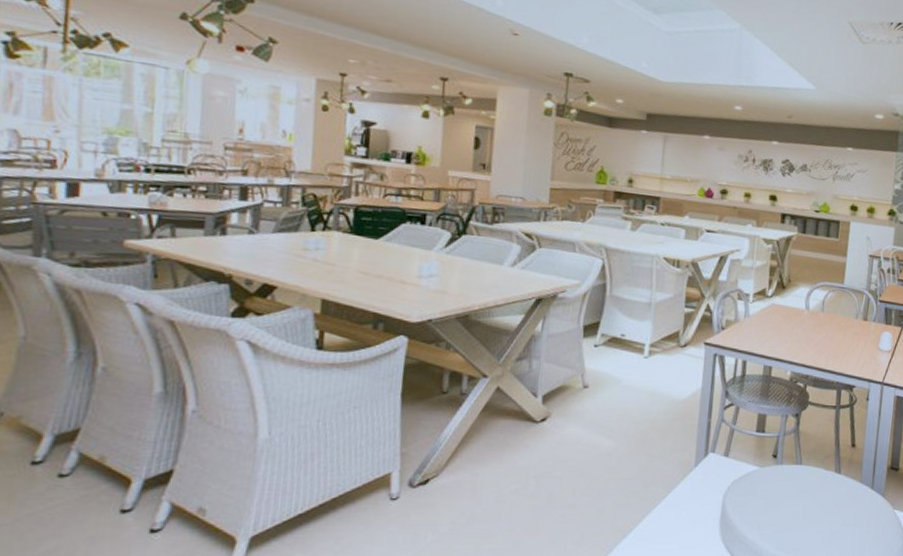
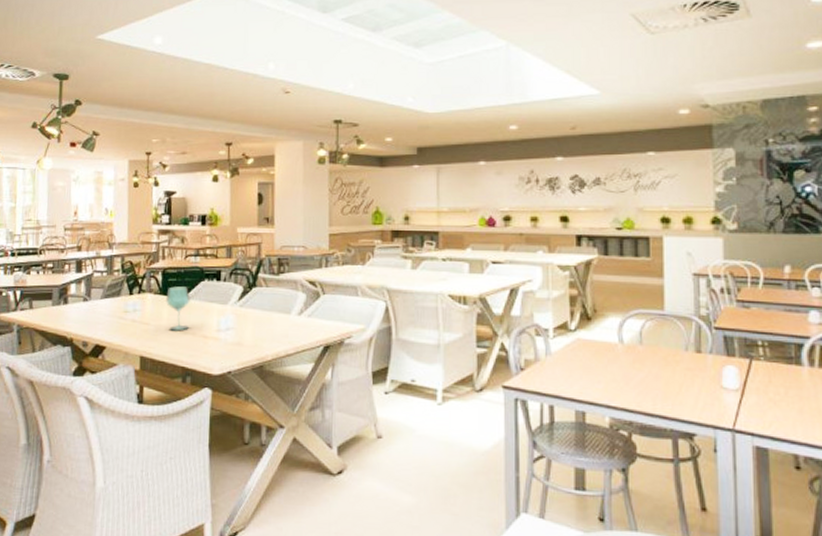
wine glass: none [357,226,388,275] -> present [166,286,190,331]

